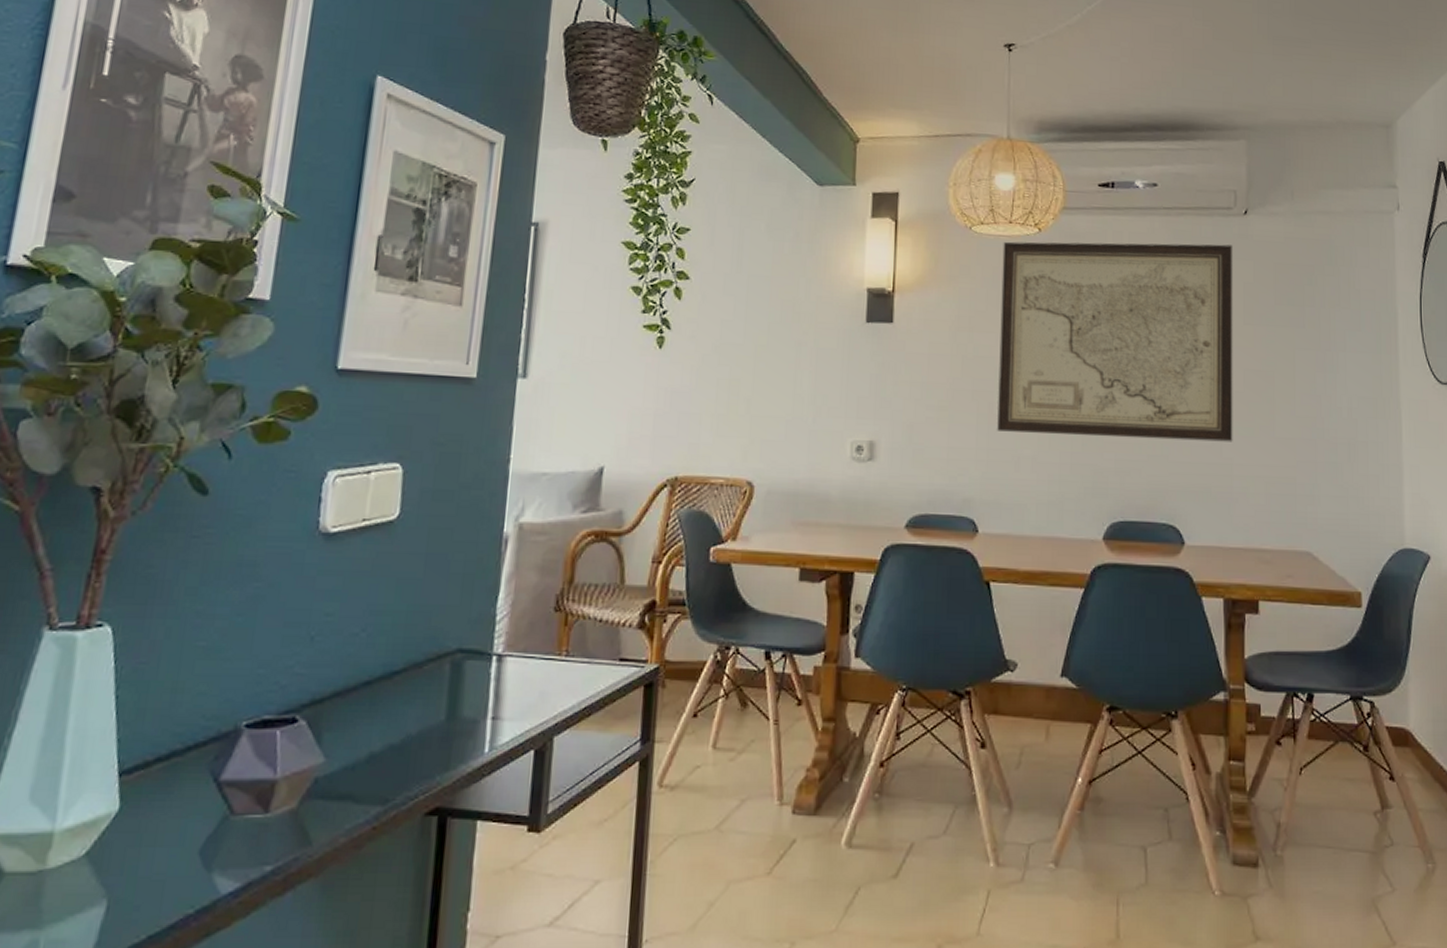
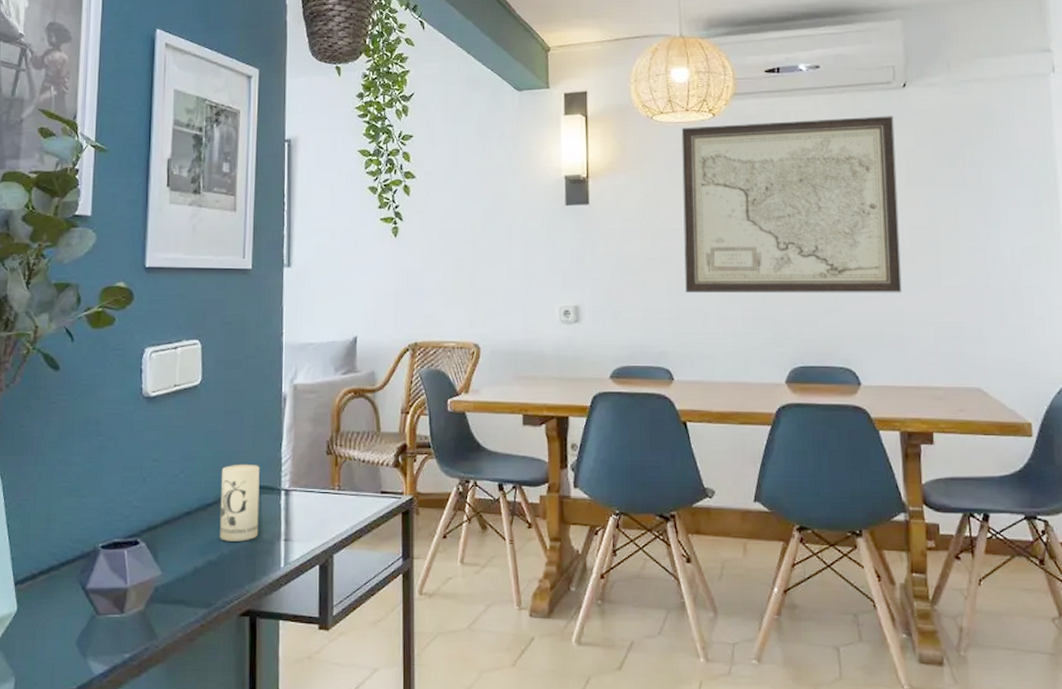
candle: none [407,621,467,720] -> present [219,464,260,541]

